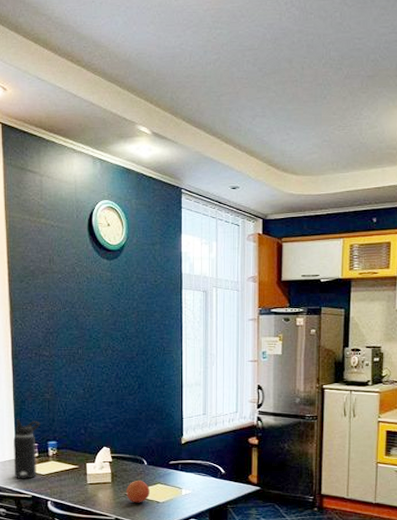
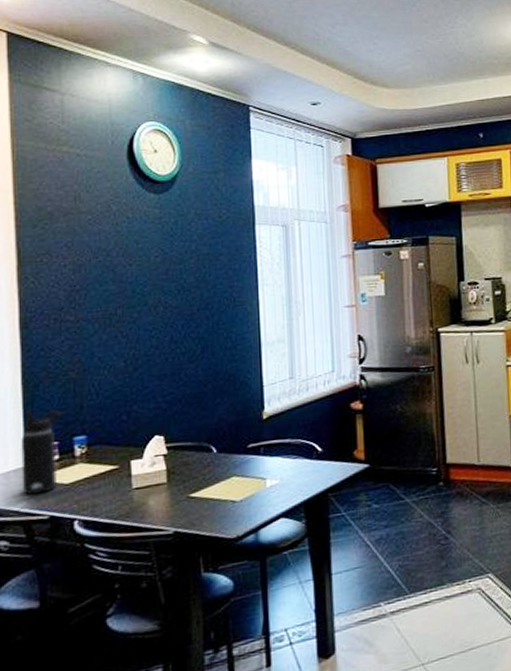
fruit: present [127,480,150,503] -> none [189,474,222,507]

